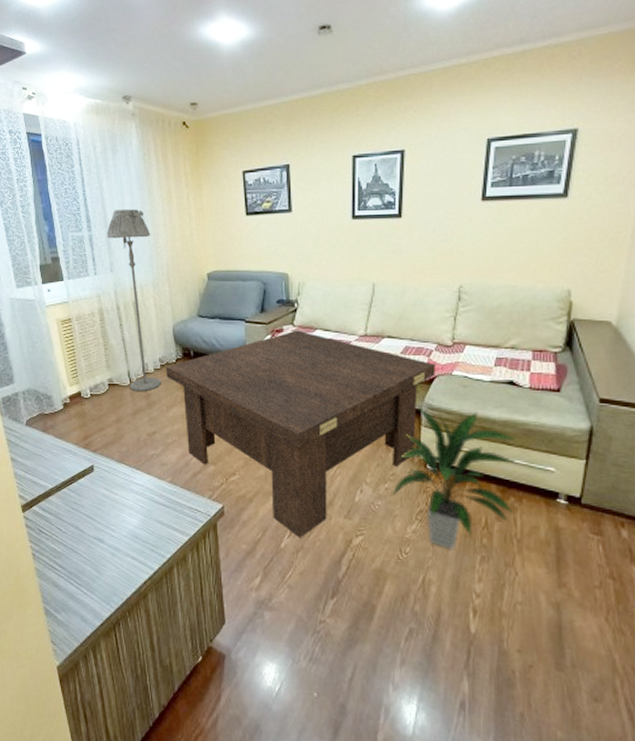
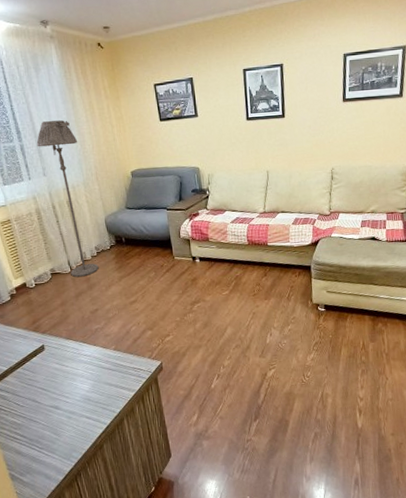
coffee table: present [165,330,435,539] -> none [101,212,319,379]
indoor plant: present [390,404,517,550] -> none [293,262,383,369]

